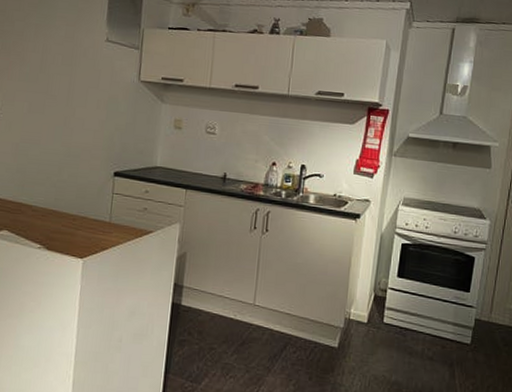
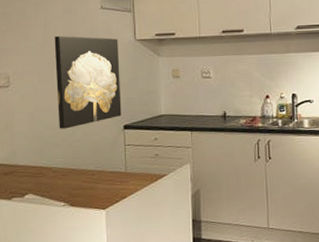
wall art: none [44,63,121,167] -> present [54,35,122,129]

